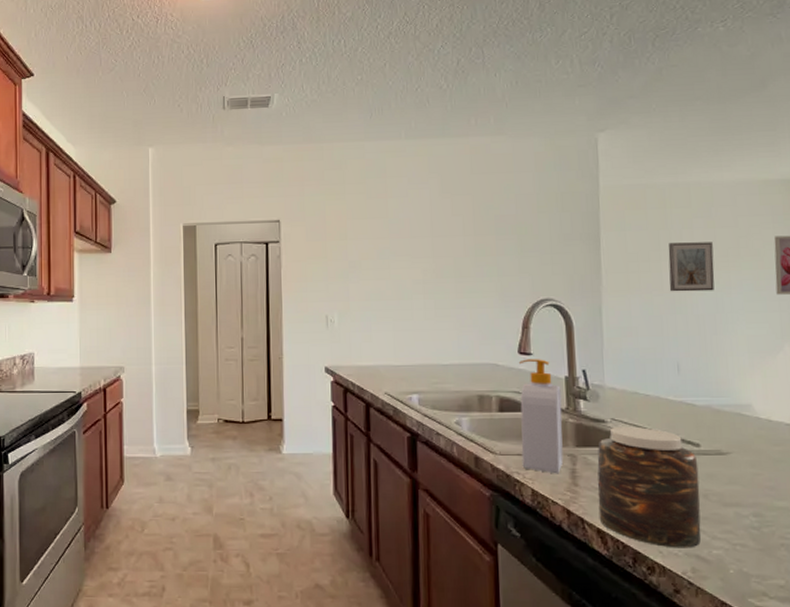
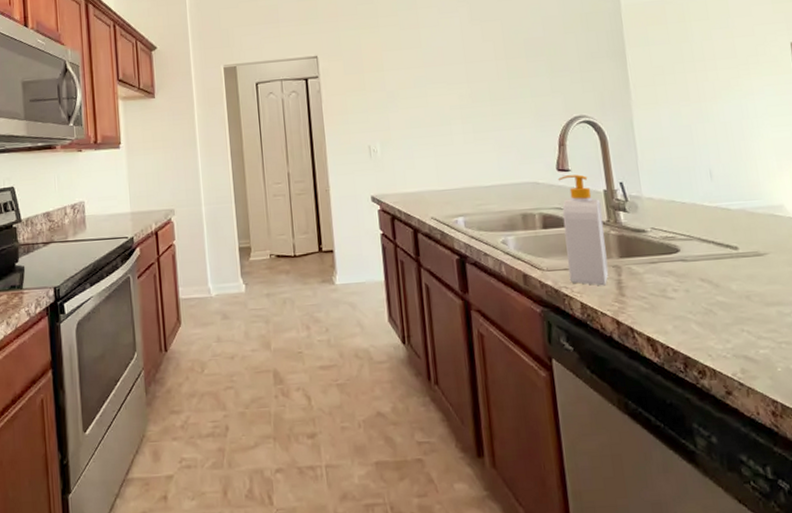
jar: present [597,426,701,548] -> none [640,234,747,351]
picture frame: present [668,242,715,292] -> none [691,51,738,102]

